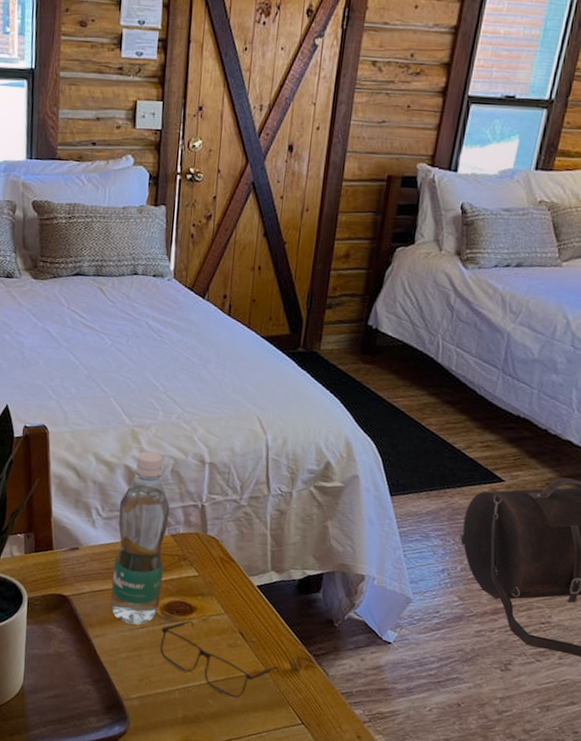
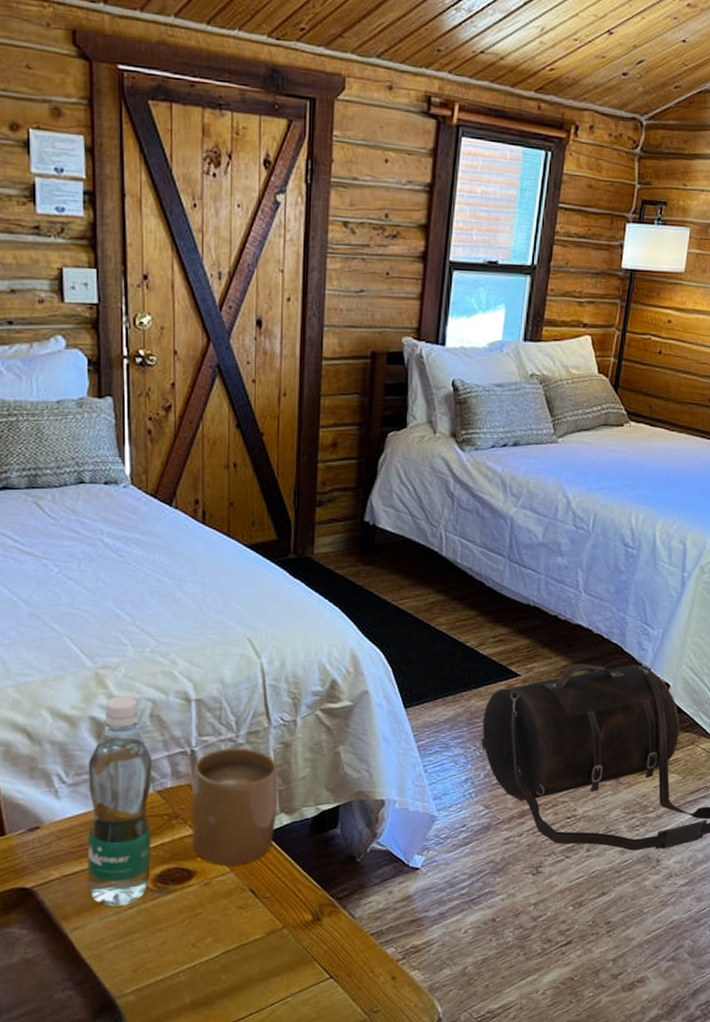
eyeglasses: present [159,620,280,699] -> none [155,888,300,967]
mug: none [195,507,273,610] -> present [191,747,279,865]

